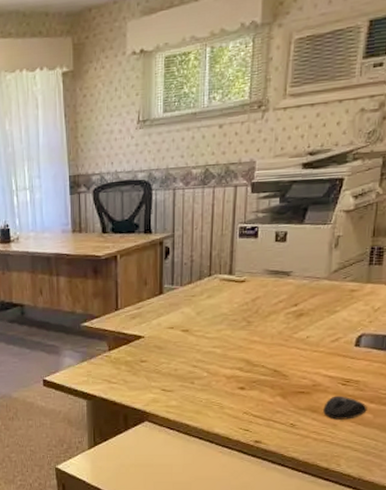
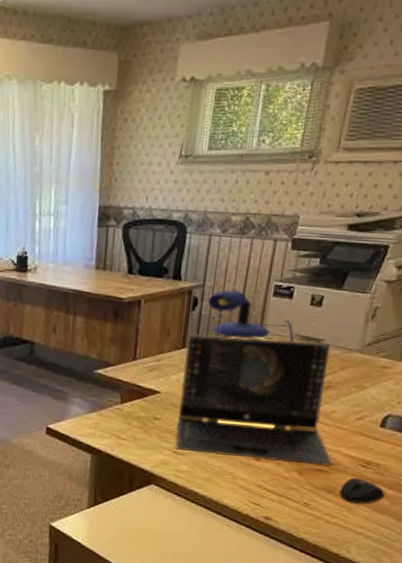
laptop computer: none [162,273,314,389] -> present [174,334,333,466]
microphone: none [178,236,263,280] -> present [207,290,294,342]

